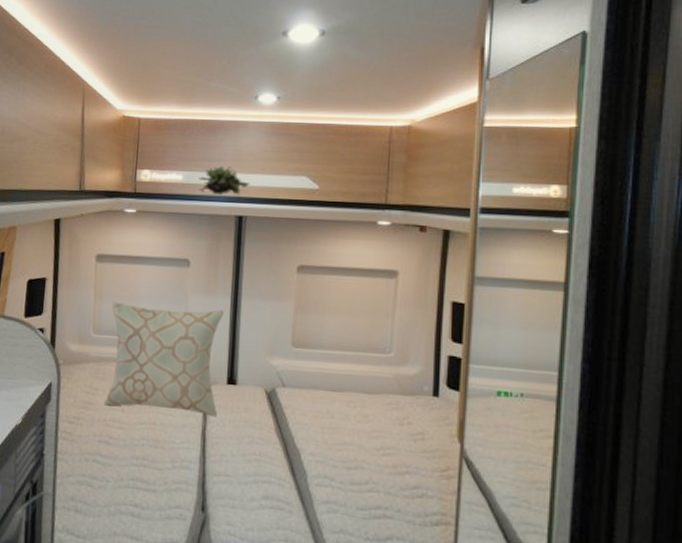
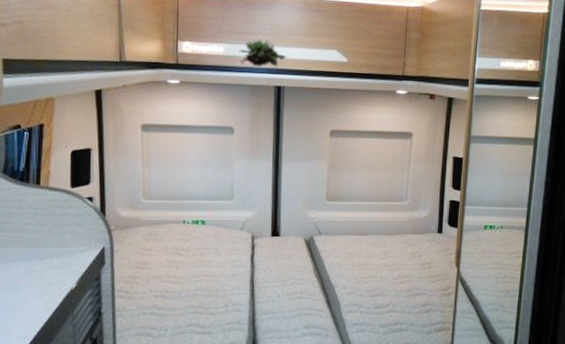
pillow: present [105,301,224,417] -> none [159,168,267,265]

